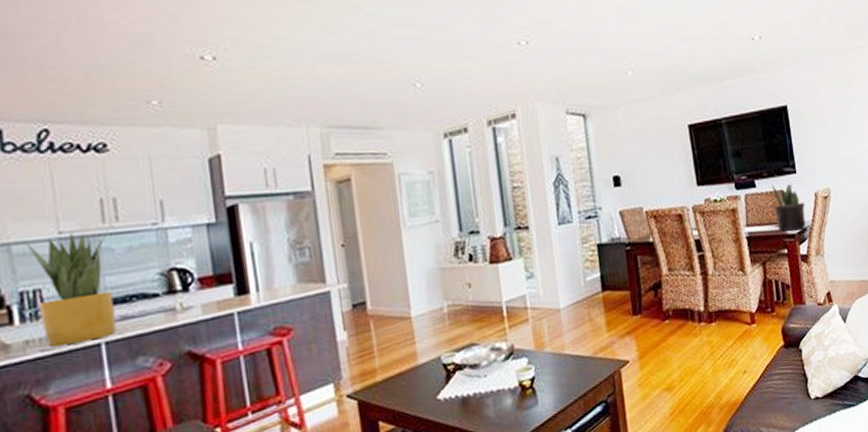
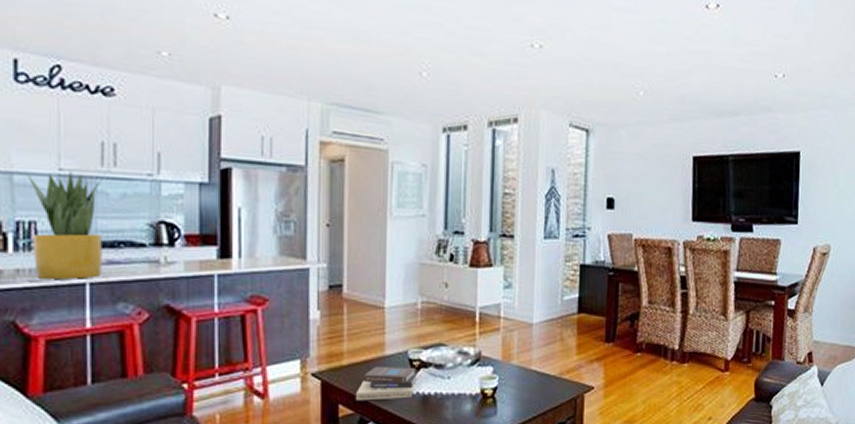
books: none [393,371,455,415] -> present [355,366,418,401]
planter: present [772,183,806,232] -> none [767,231,801,284]

